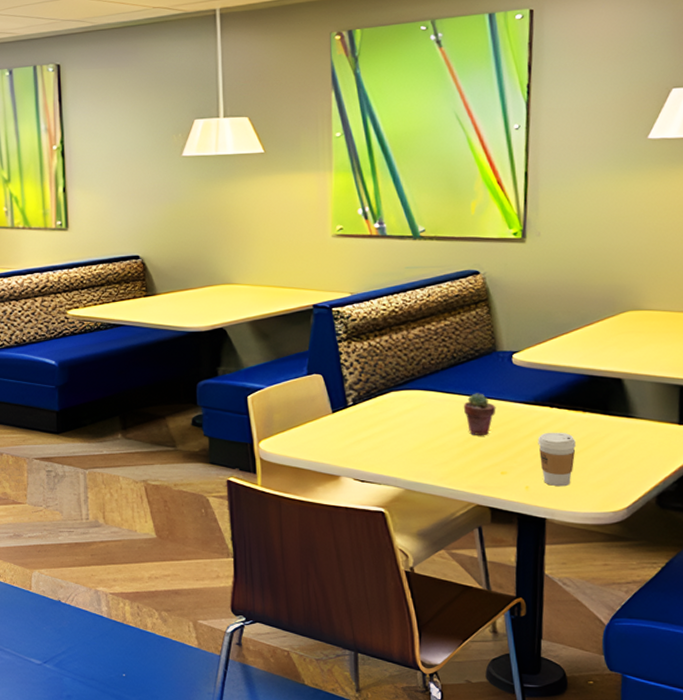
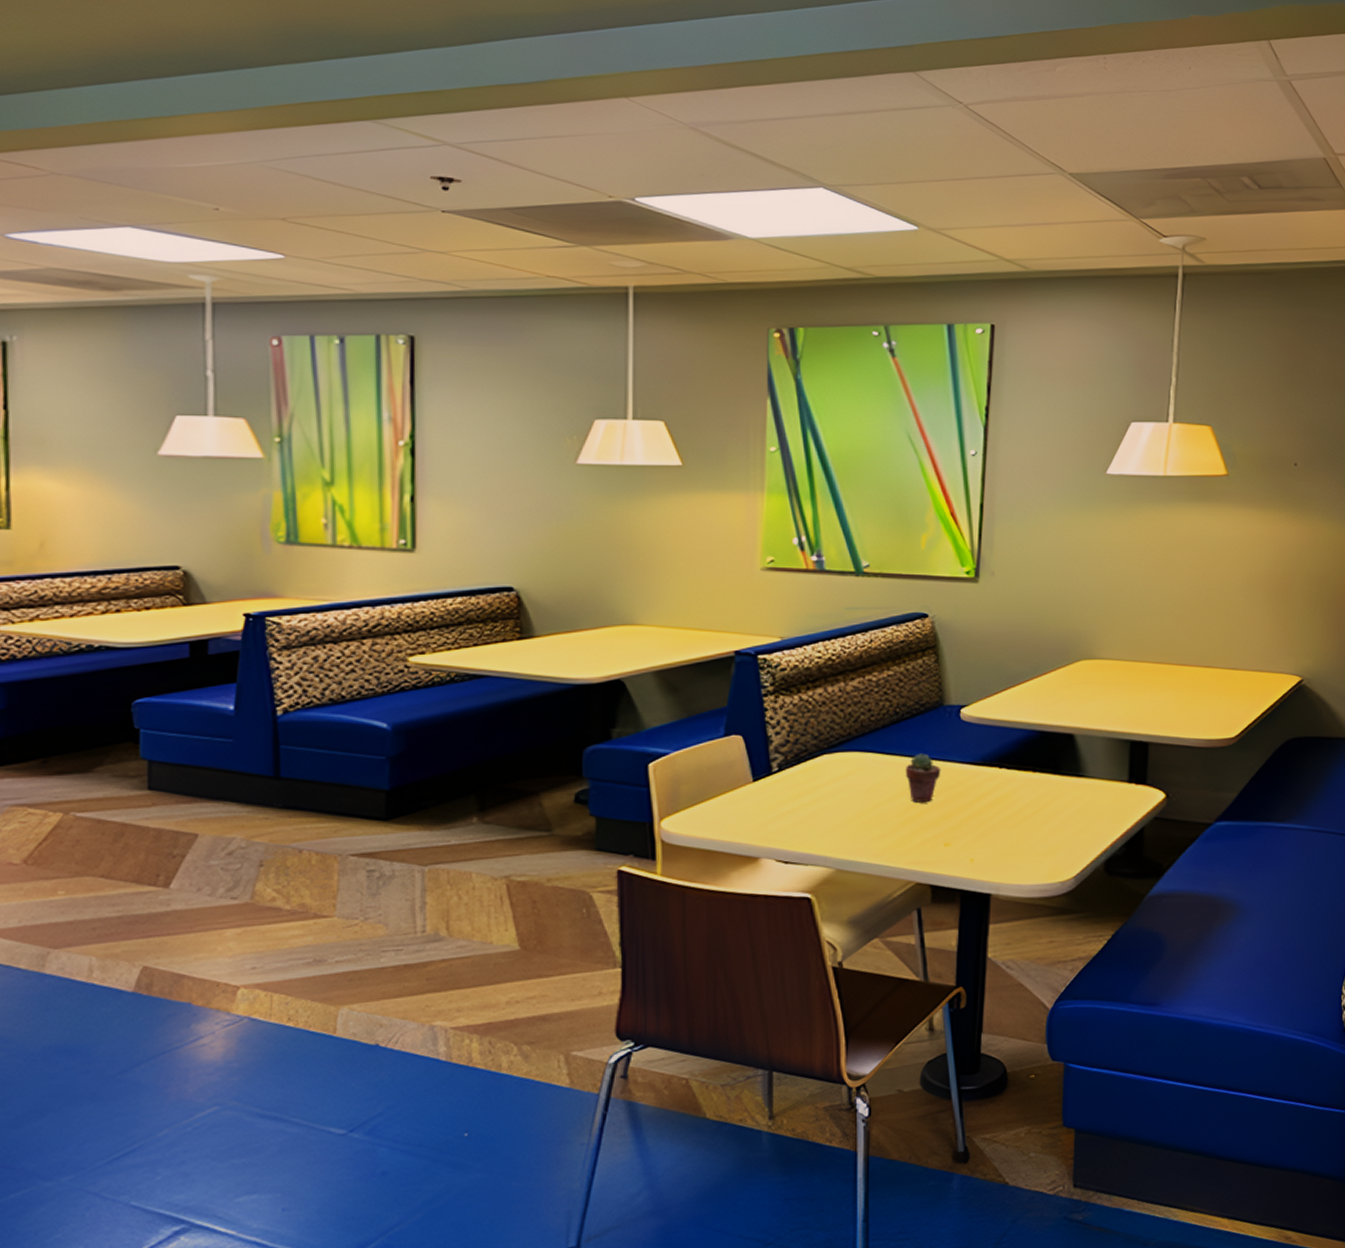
coffee cup: present [538,432,576,487] -> none [985,795,1024,857]

